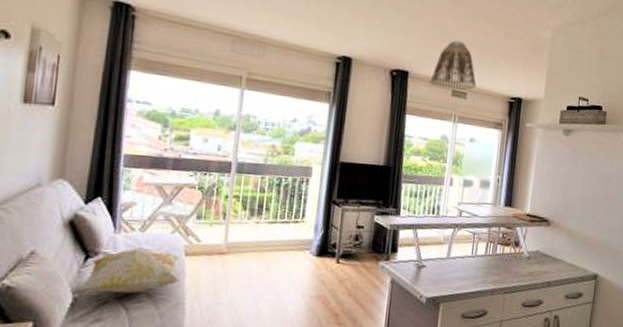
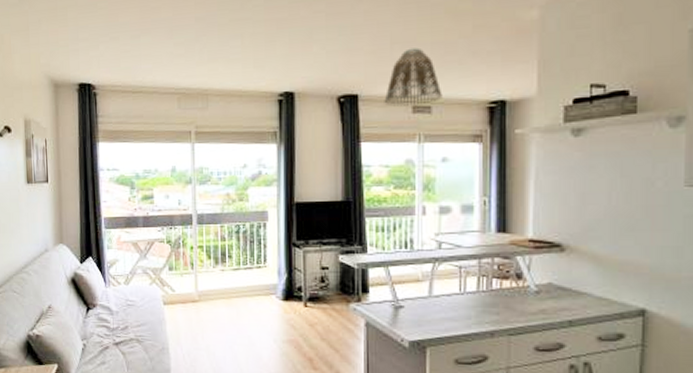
decorative pillow: present [78,247,180,294] -> none [85,299,162,340]

